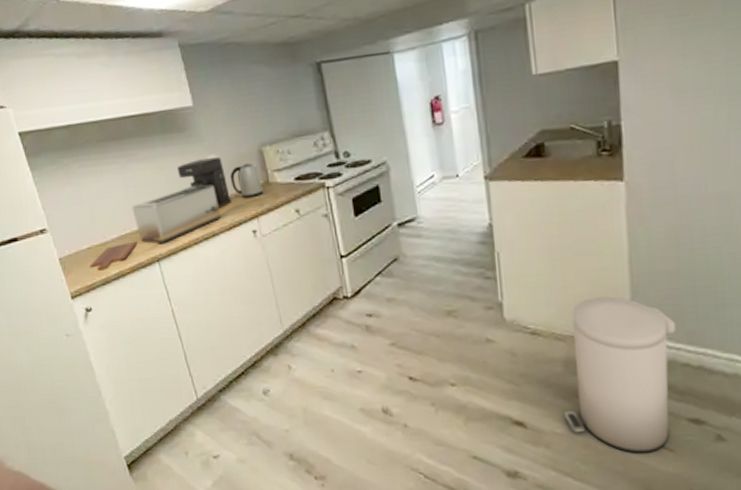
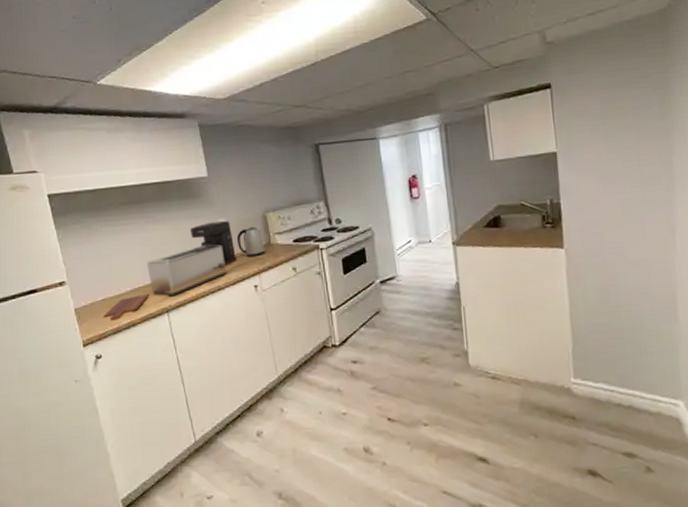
pedal bin: present [563,296,676,455] -> none [519,345,609,486]

